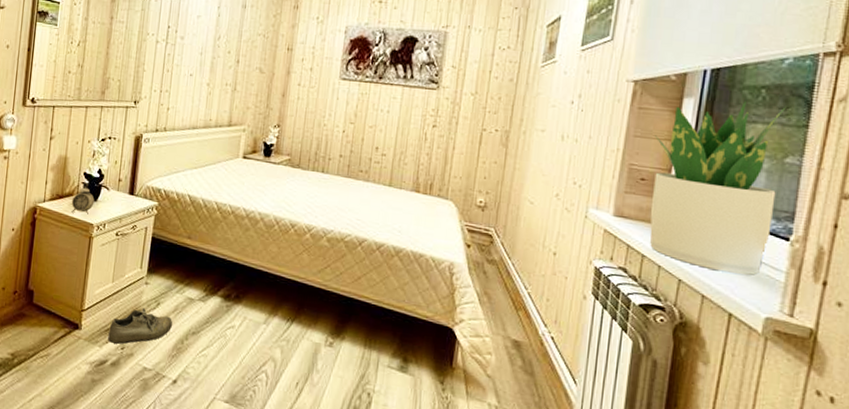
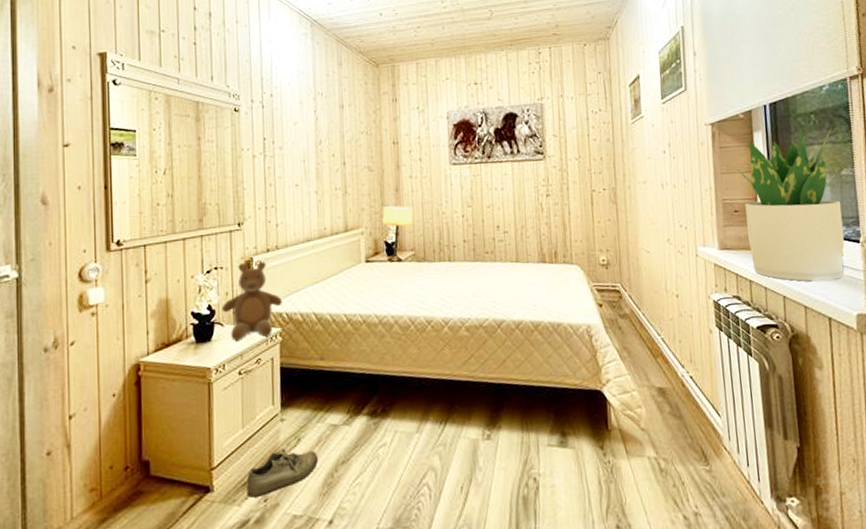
alarm clock: present [71,182,95,214] -> none [181,323,208,360]
teddy bear: none [109,138,163,207] -> present [221,262,283,341]
table lamp: none [262,108,296,165] -> present [382,205,413,263]

